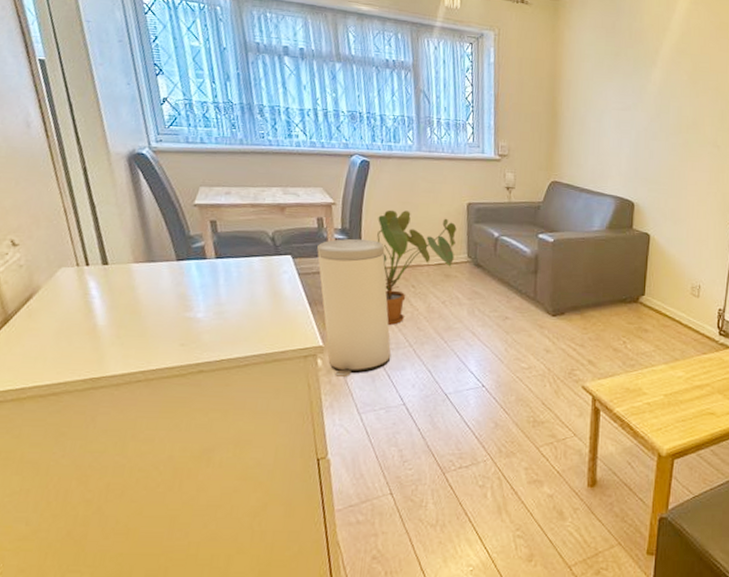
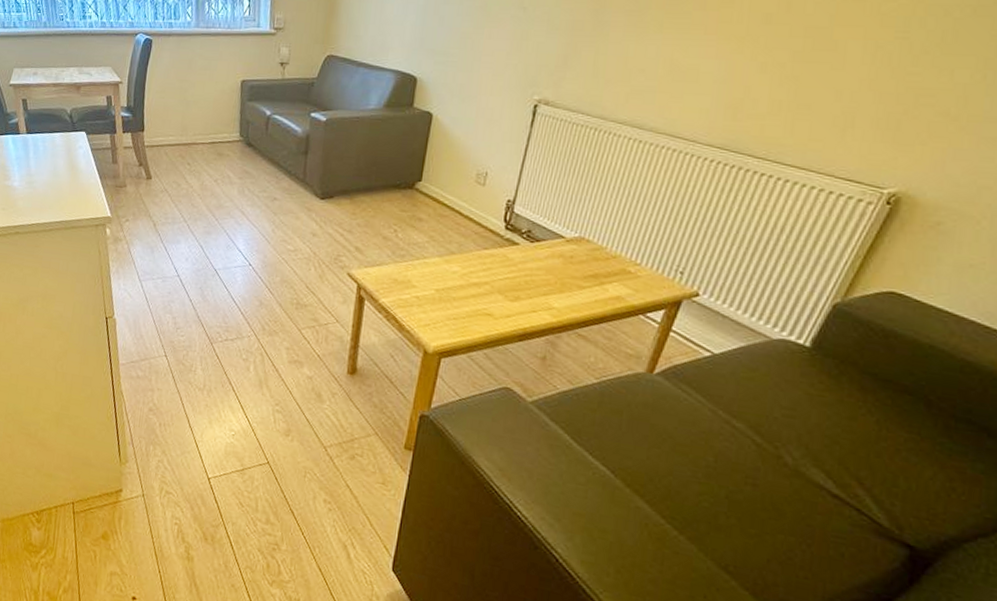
pedal bin: present [317,238,391,377] -> none [106,116,168,246]
house plant: present [377,210,457,325] -> none [157,88,231,201]

